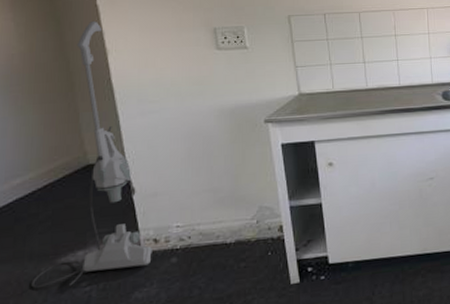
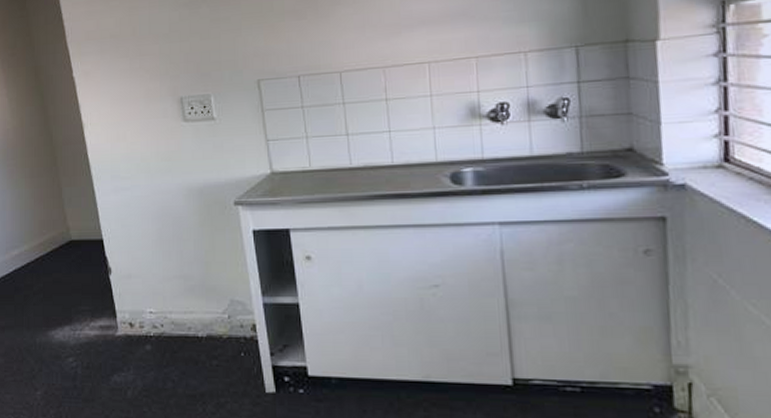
vacuum cleaner: present [31,20,152,289] -> none [29,93,128,360]

